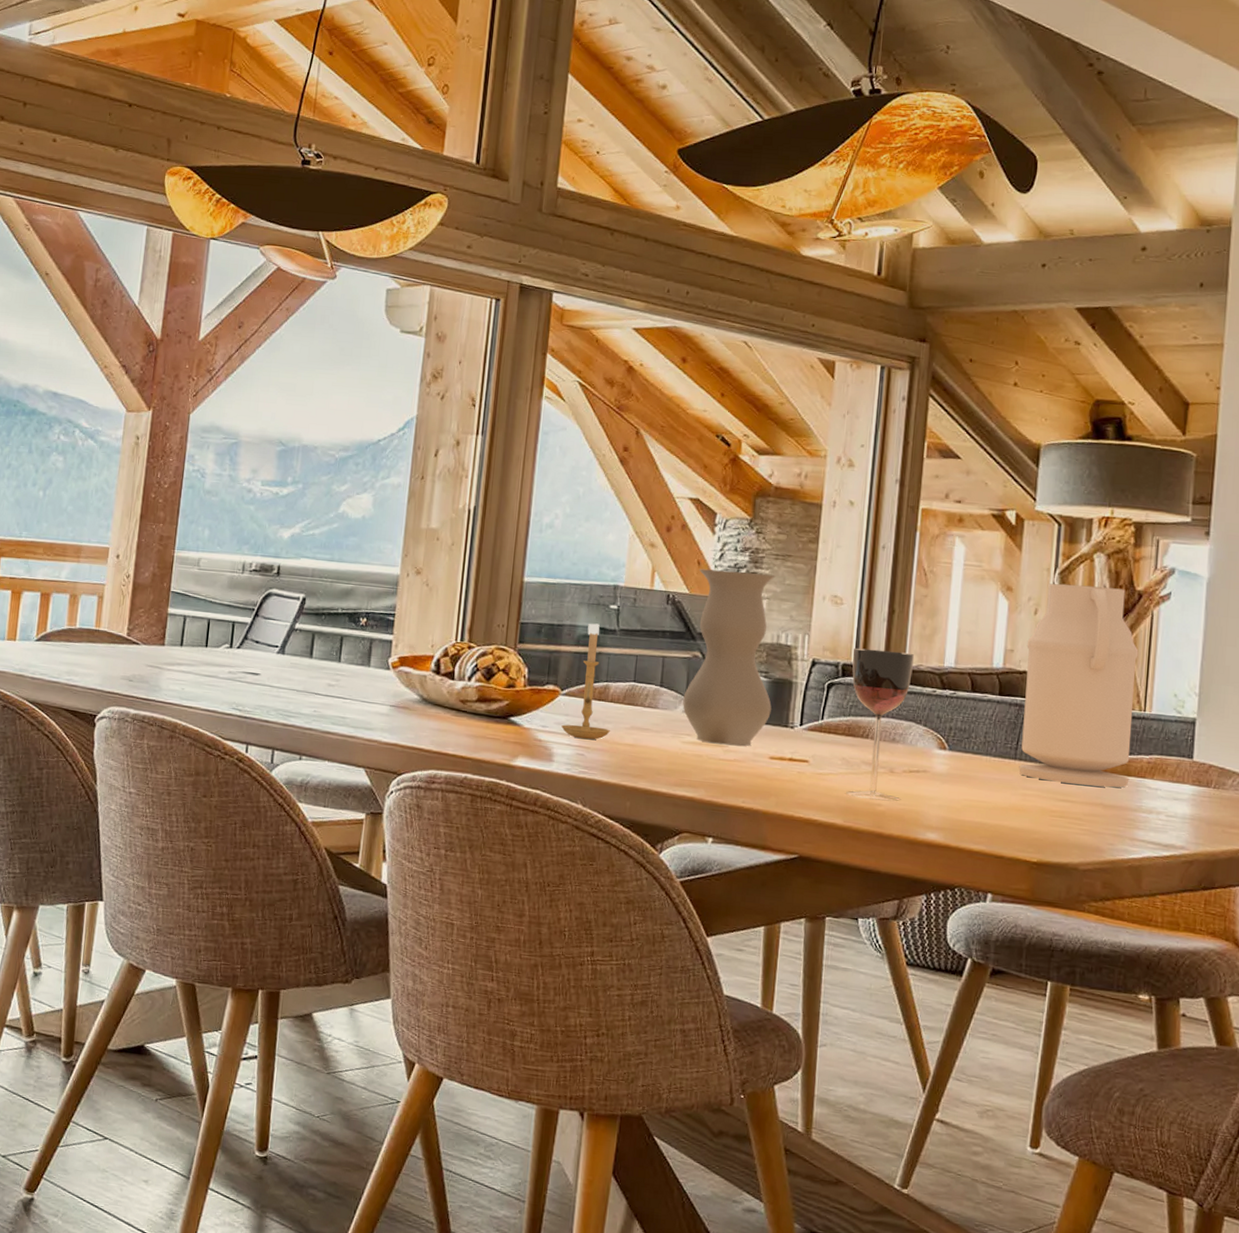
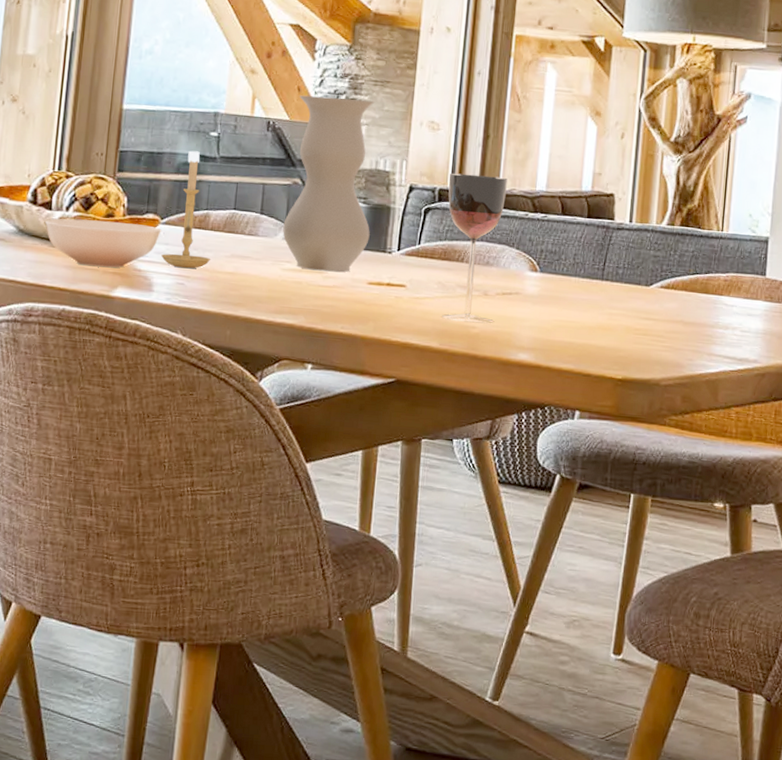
bowl: none [448,688,562,738] -> present [45,218,161,268]
water jug: present [1018,583,1139,788] -> none [605,108,717,305]

